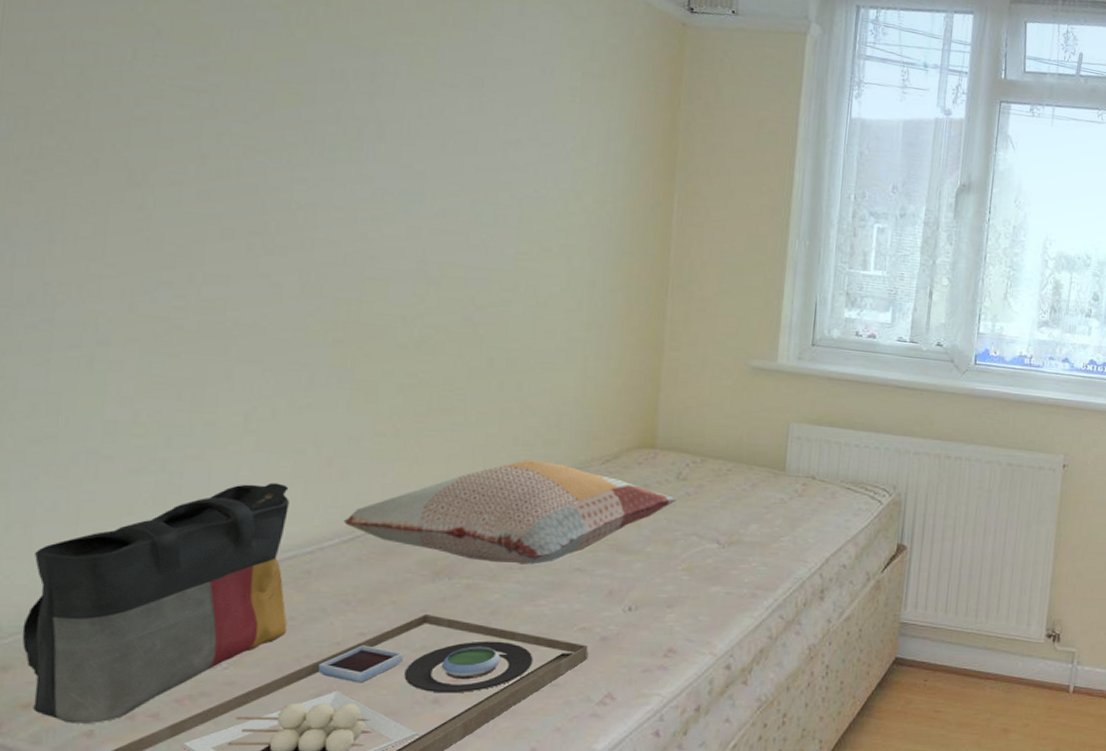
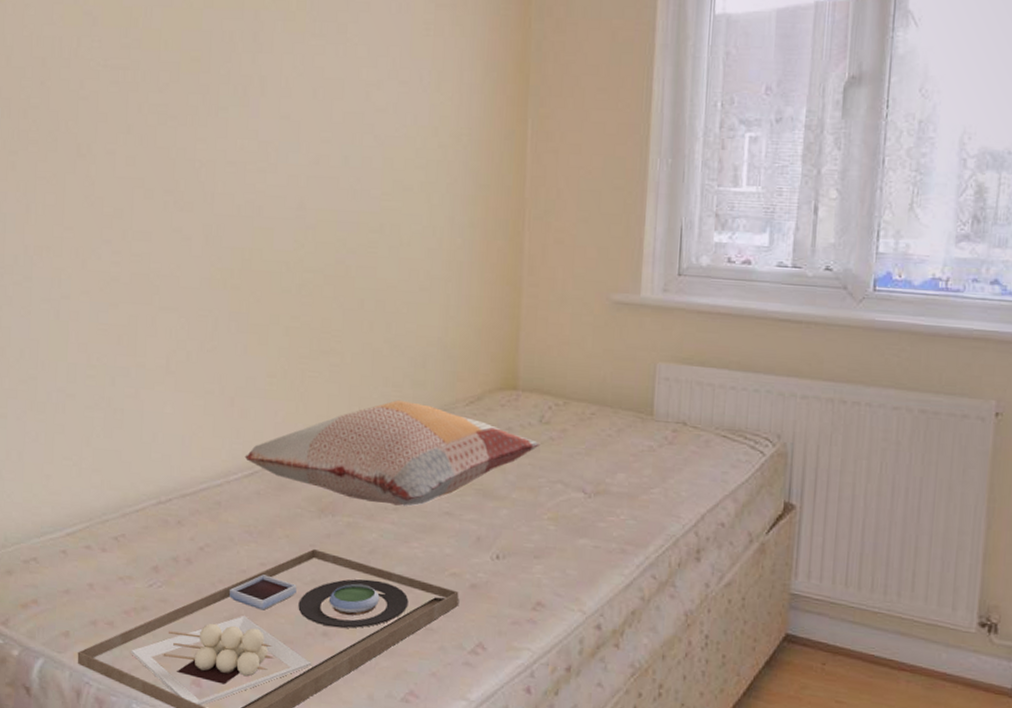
tote bag: present [22,482,290,723] -> none [20,419,204,626]

